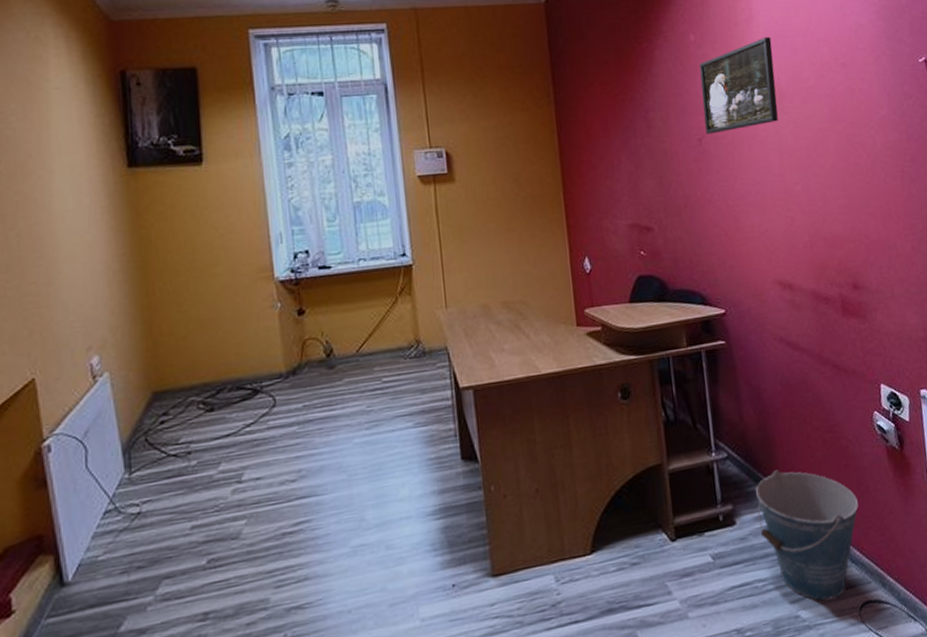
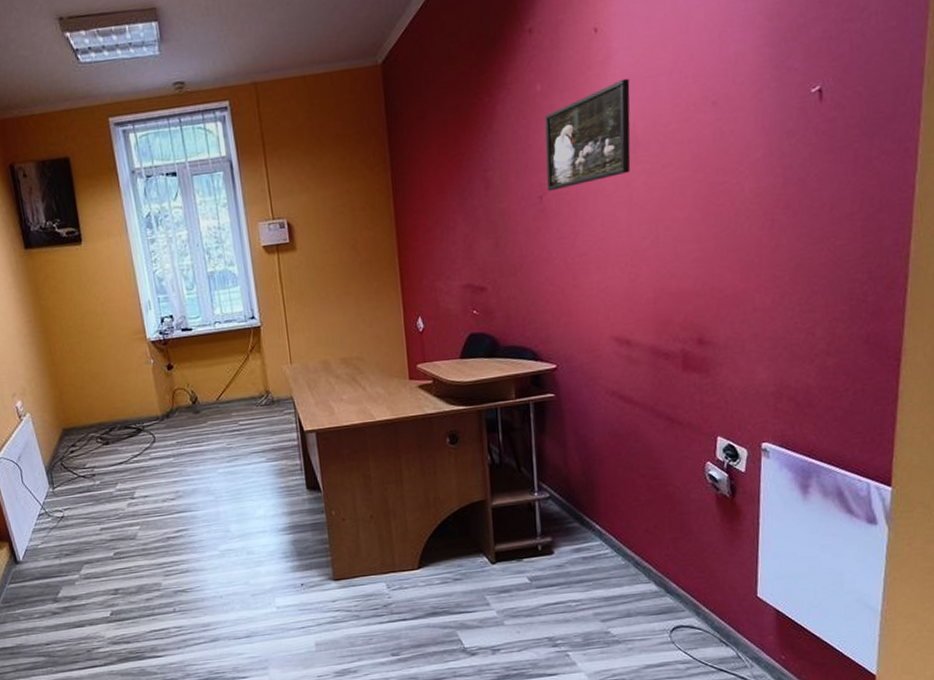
bucket: present [756,469,858,601] -> none [576,510,679,622]

